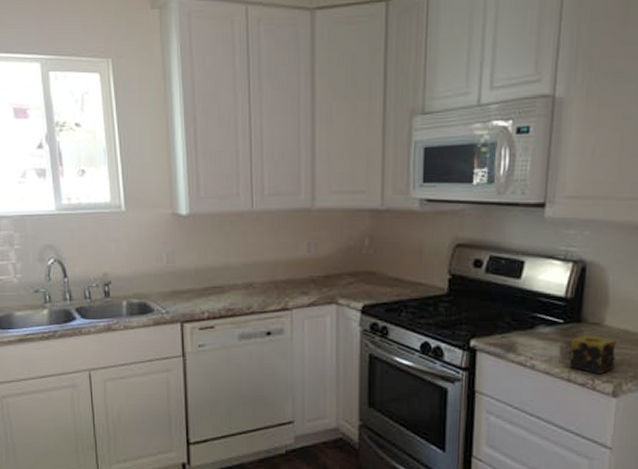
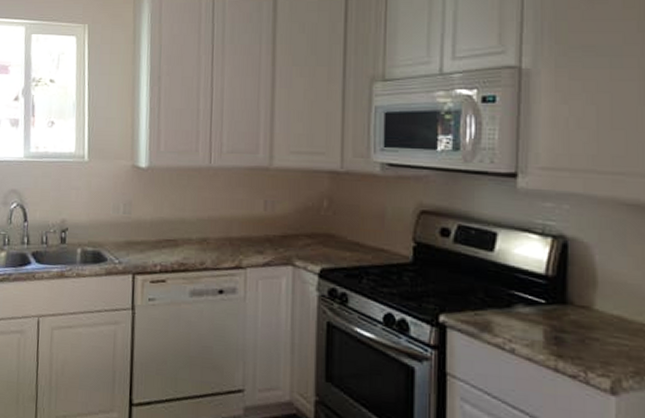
candle: present [569,334,616,375] -> none [555,318,611,367]

